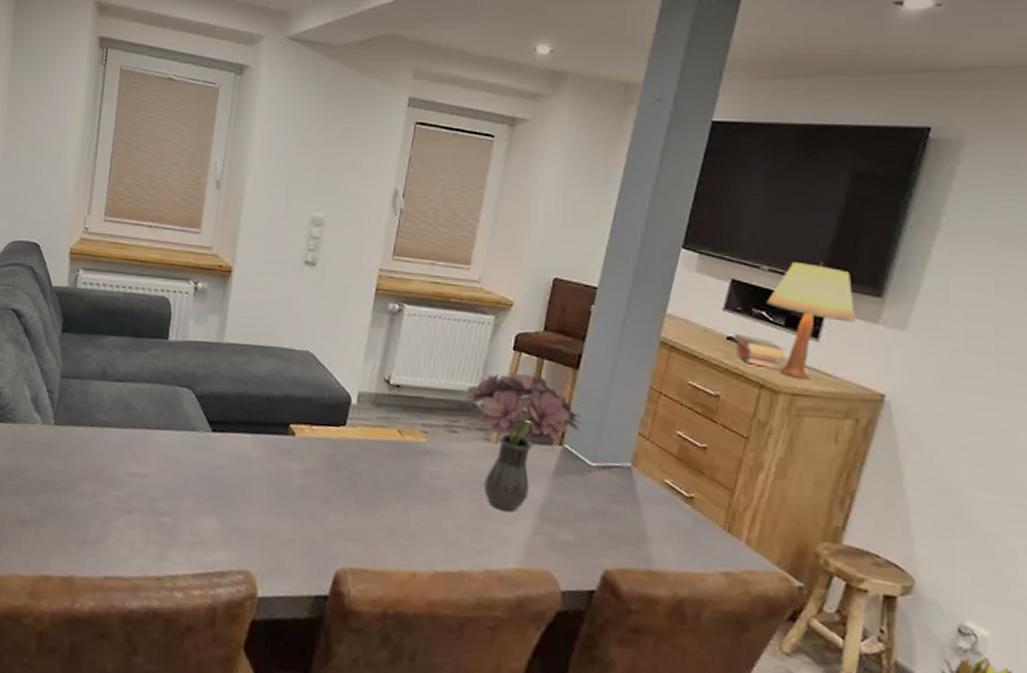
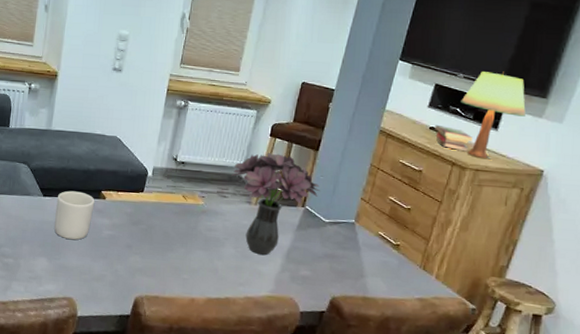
mug: none [227,424,281,491] -> present [54,190,95,240]

